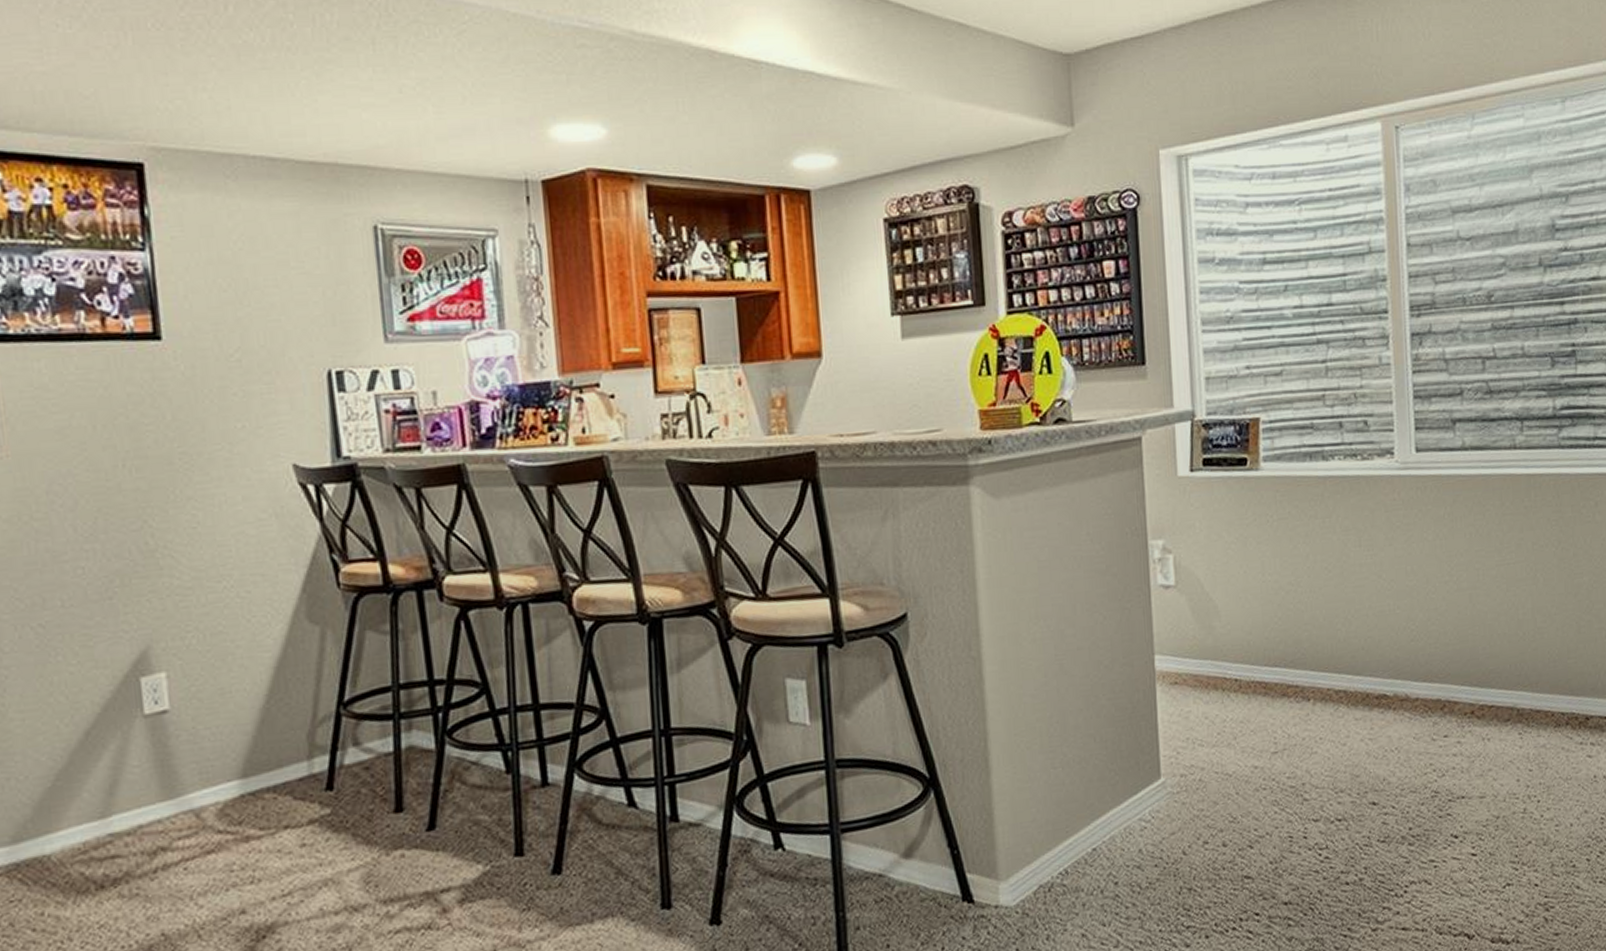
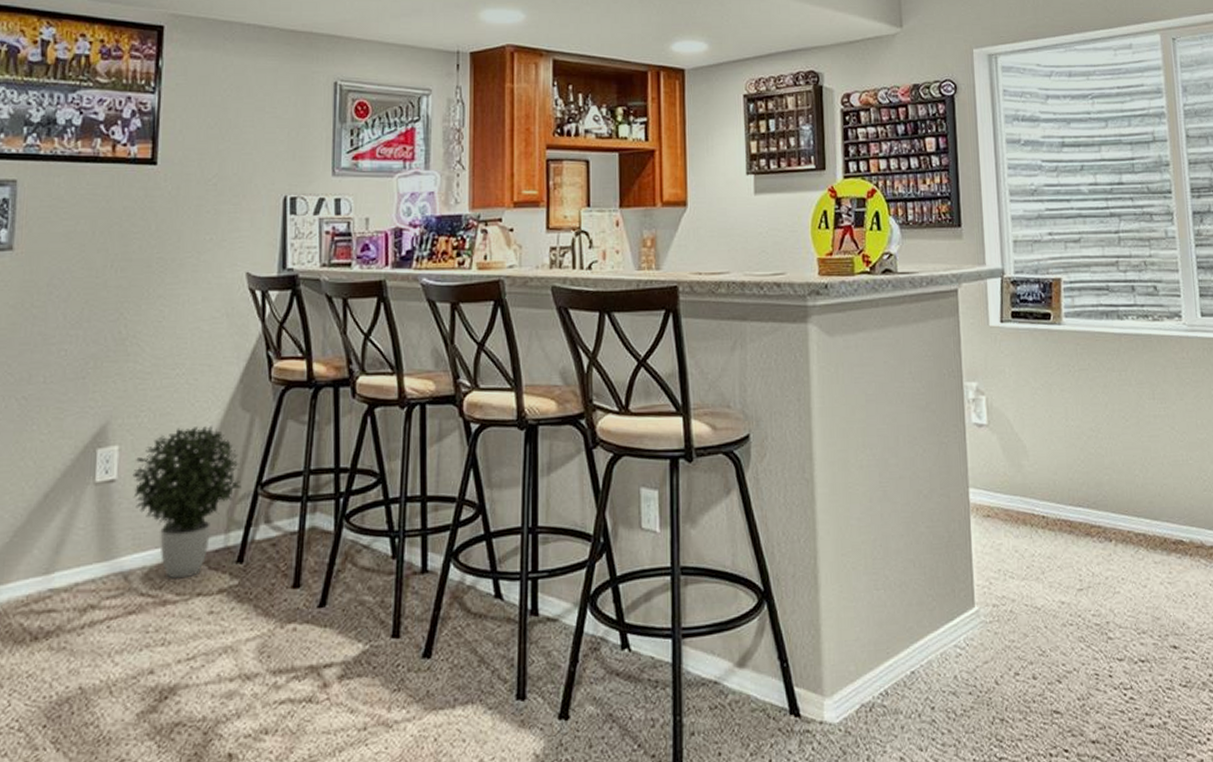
potted plant: none [188,643,321,813] -> present [132,426,242,579]

